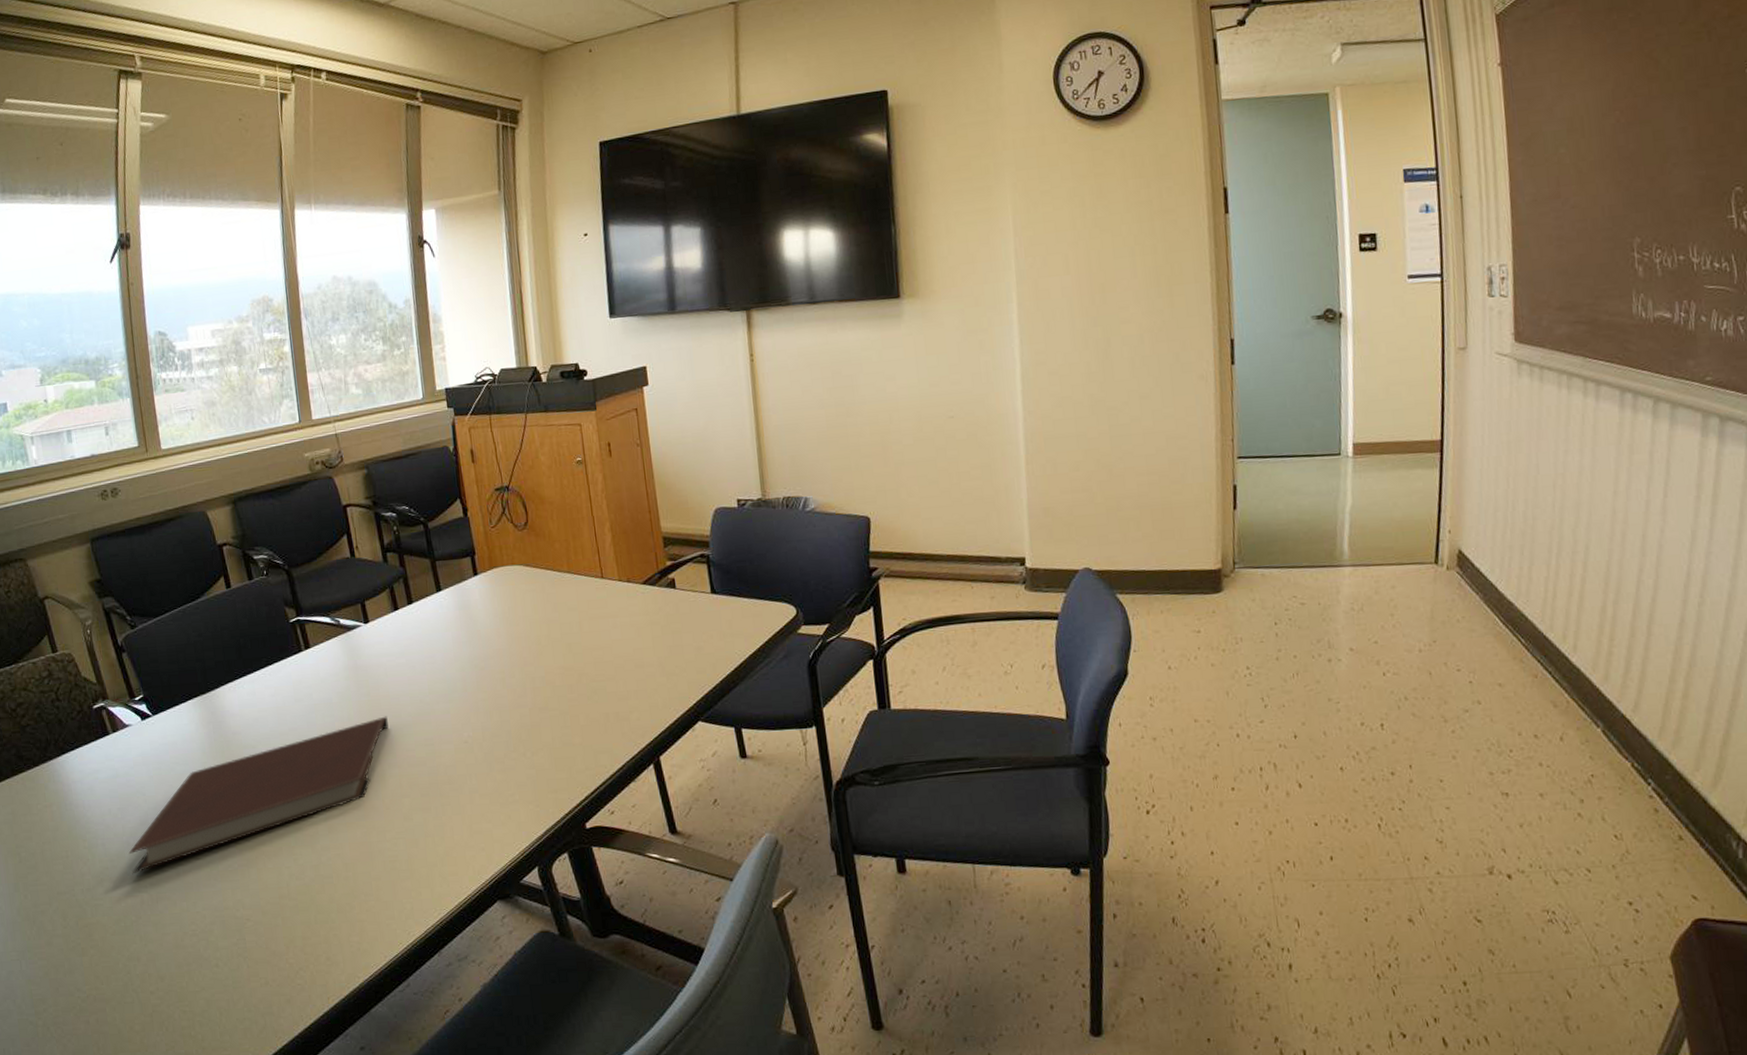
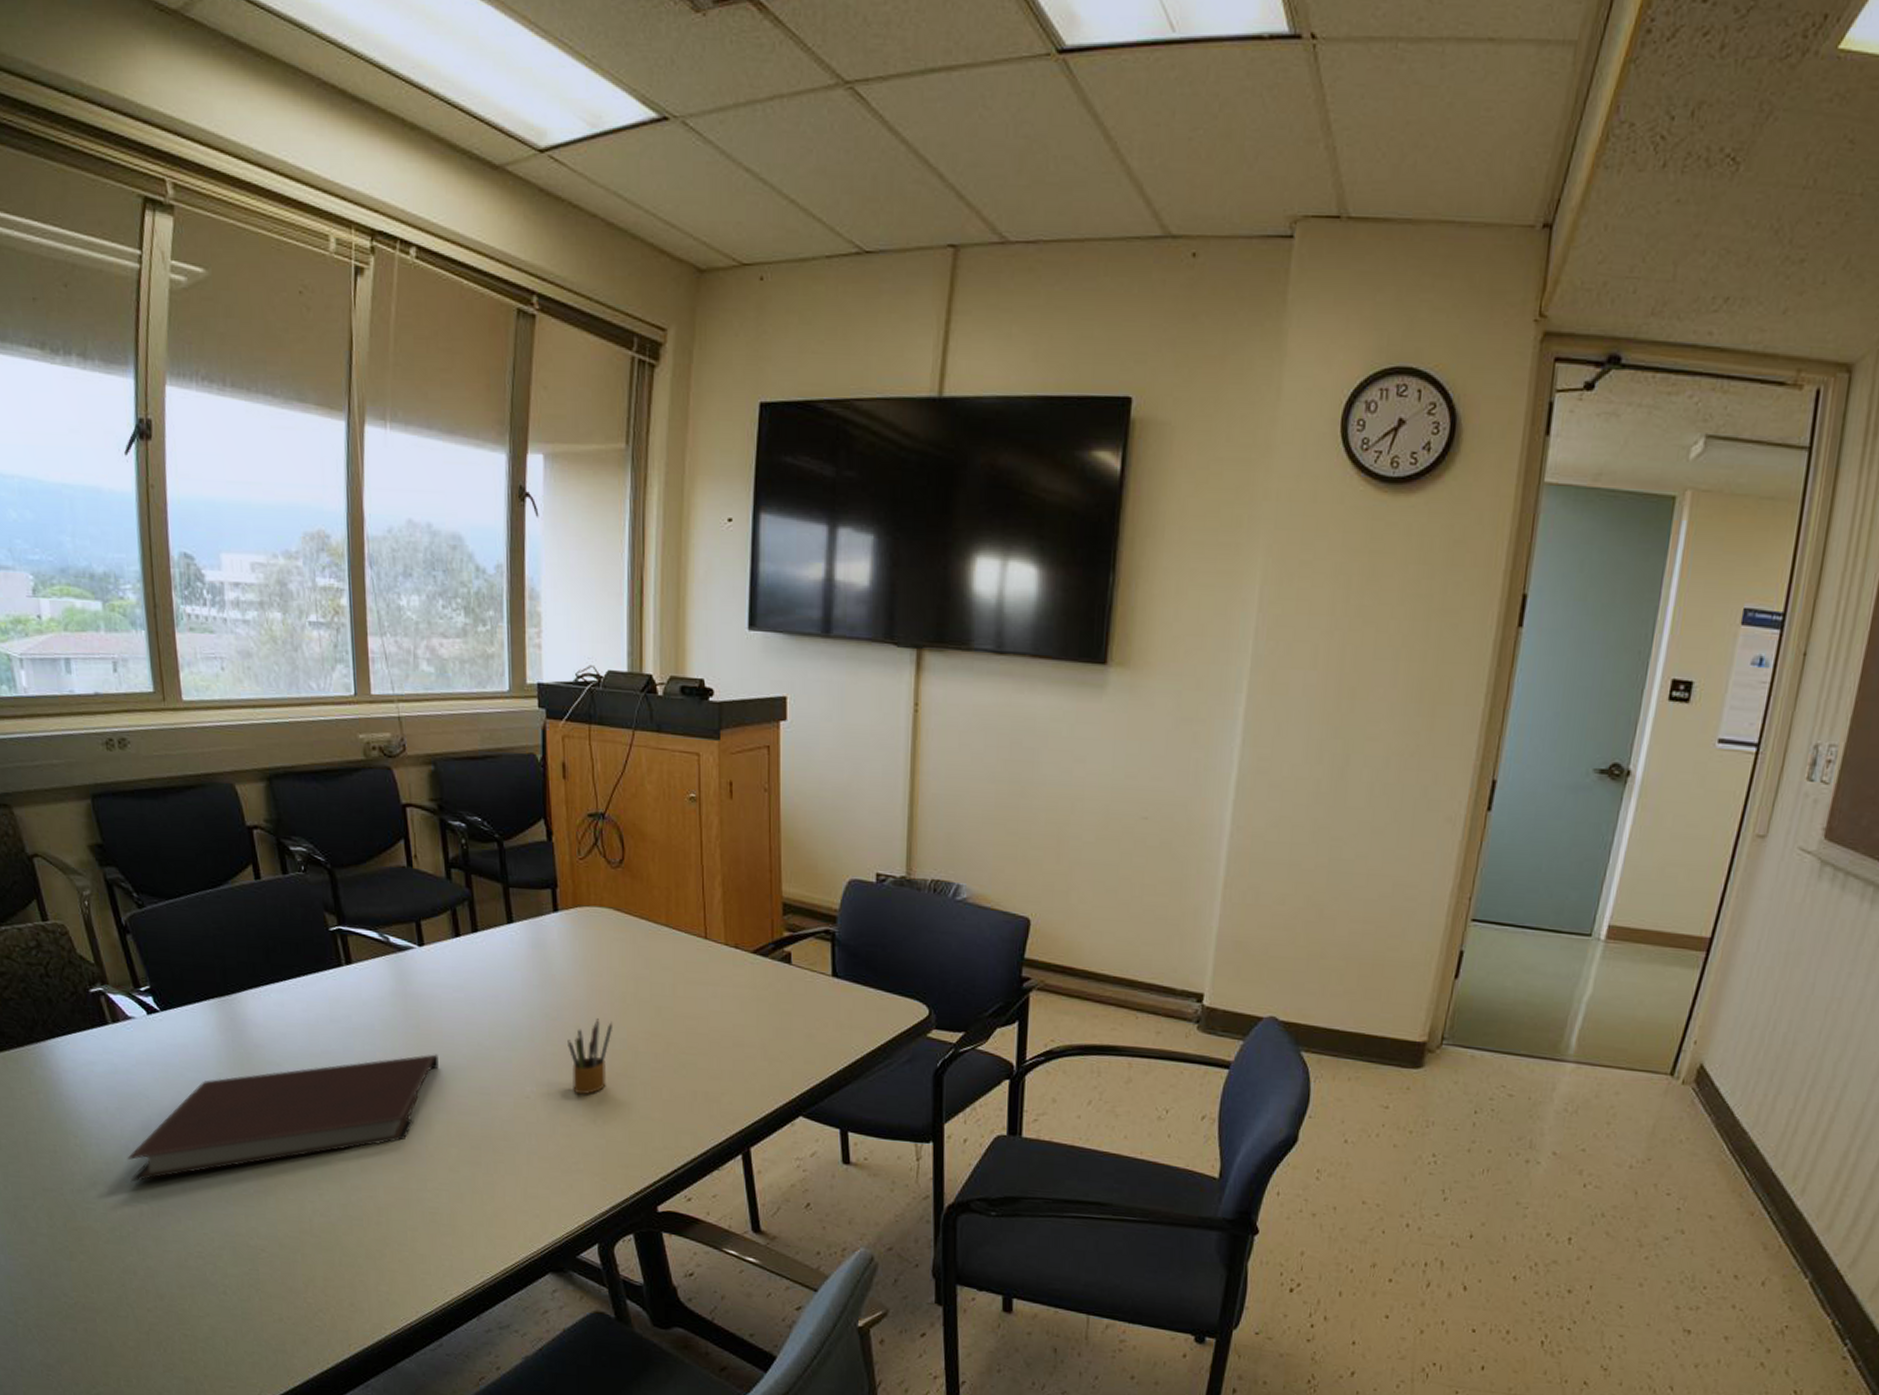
pencil box: none [495,662,533,733] -> present [567,1018,614,1095]

